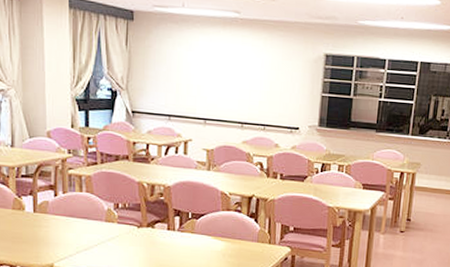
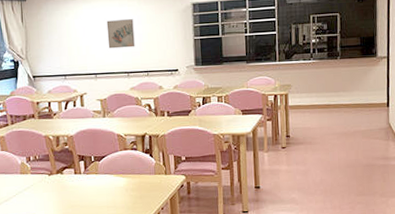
wall art: none [223,59,256,95] -> present [106,19,135,49]

